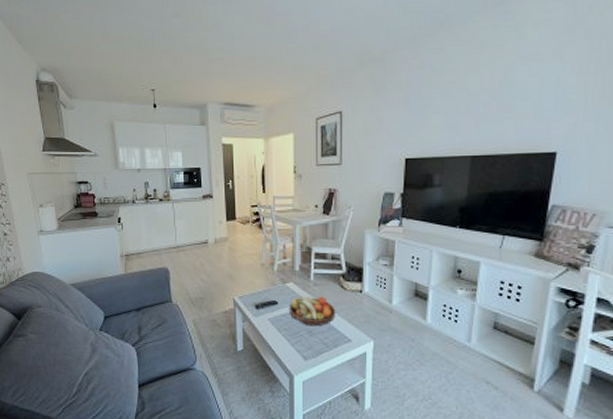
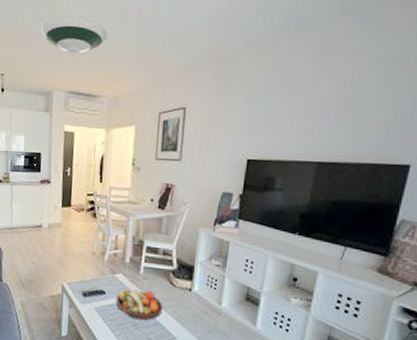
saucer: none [188,27,258,65] -> present [40,17,107,55]

